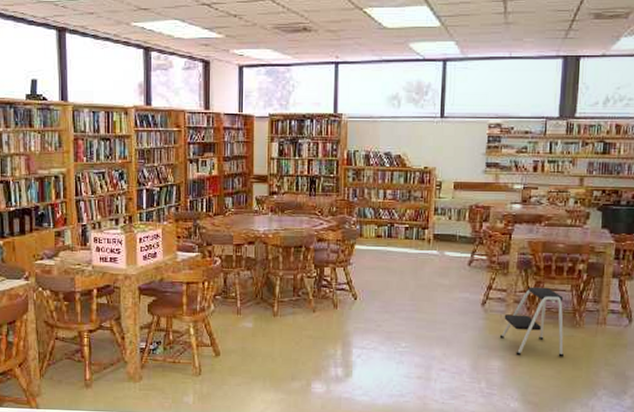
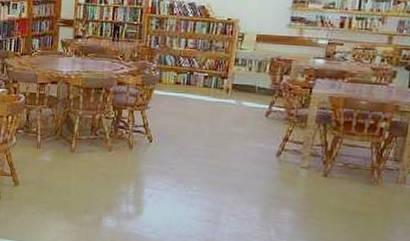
step stool: present [499,287,564,357] -> none [292,141,362,213]

